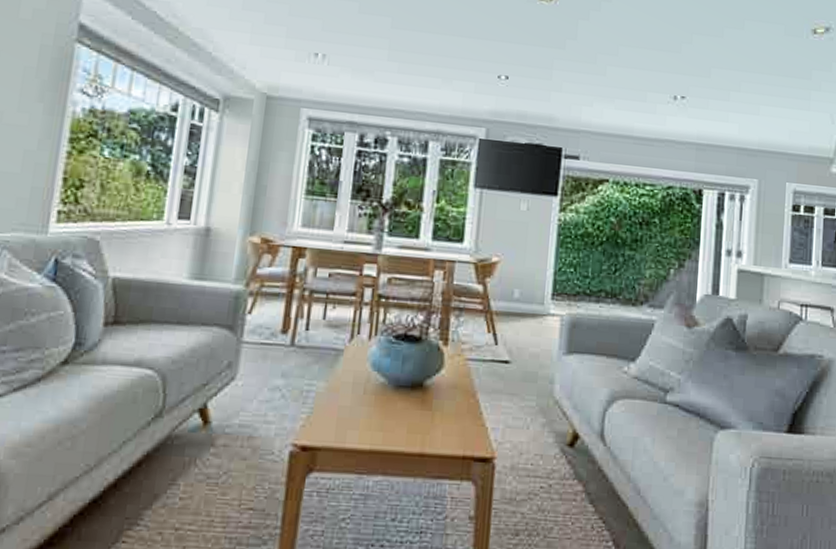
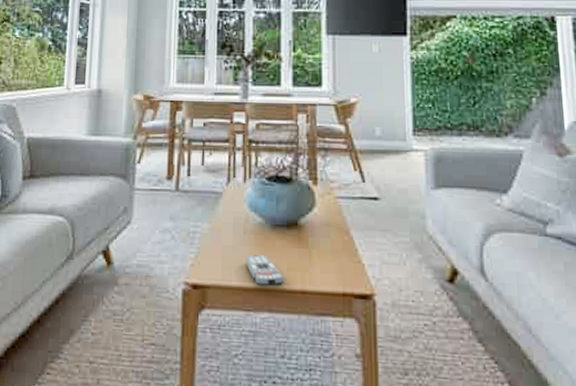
remote control: none [361,415,404,449] -> present [244,254,285,287]

